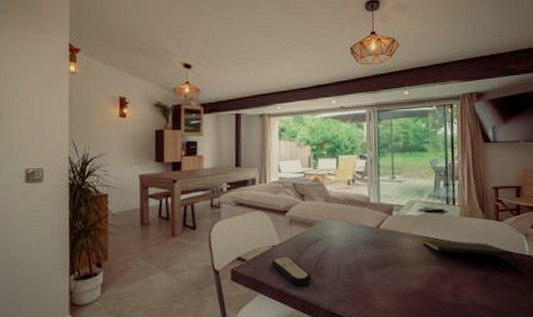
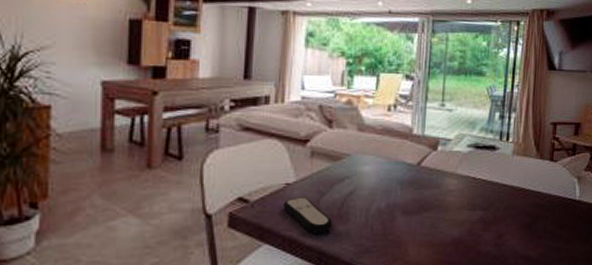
notepad: present [422,239,515,266] -> none [468,180,564,212]

